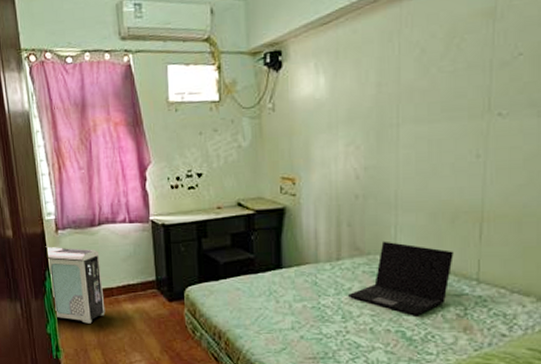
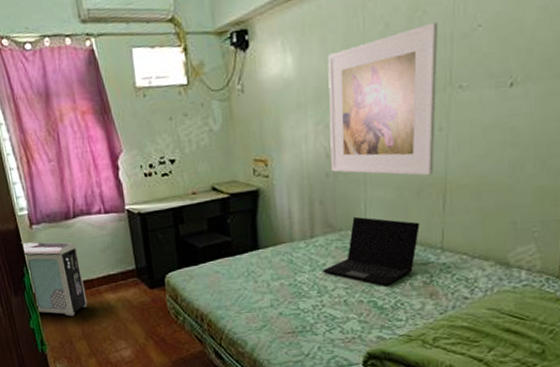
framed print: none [360,49,476,203] -> present [327,21,438,176]

